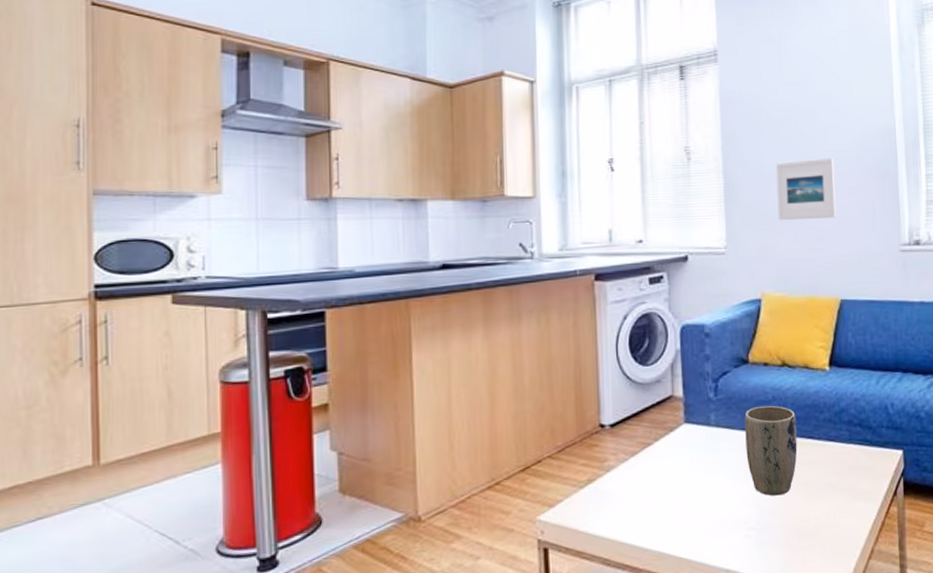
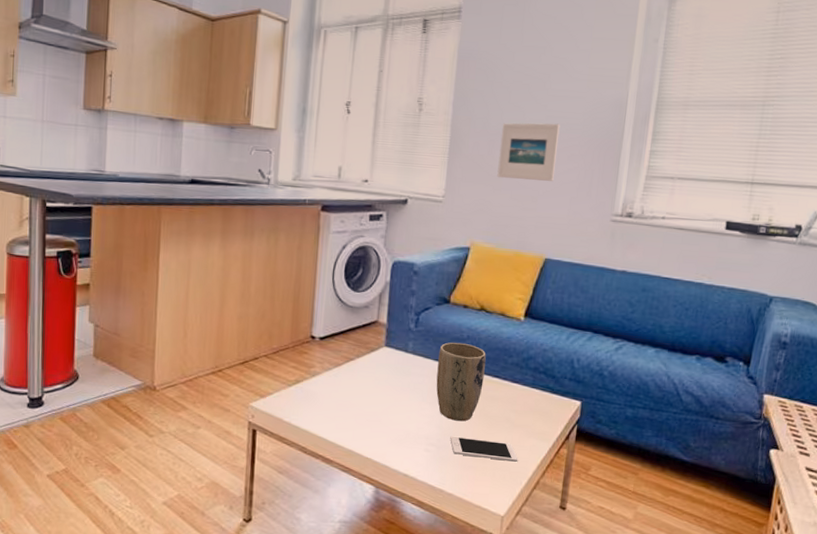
cell phone: none [770,511,848,535] -> present [450,436,518,462]

